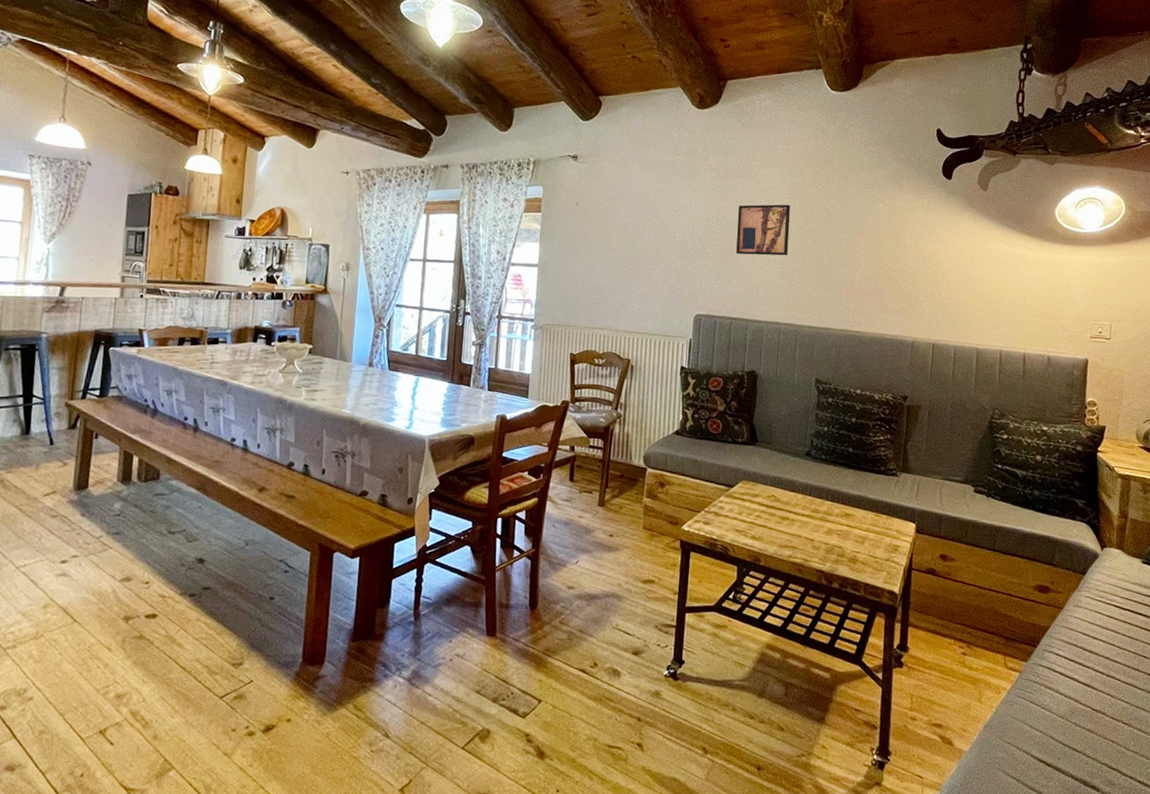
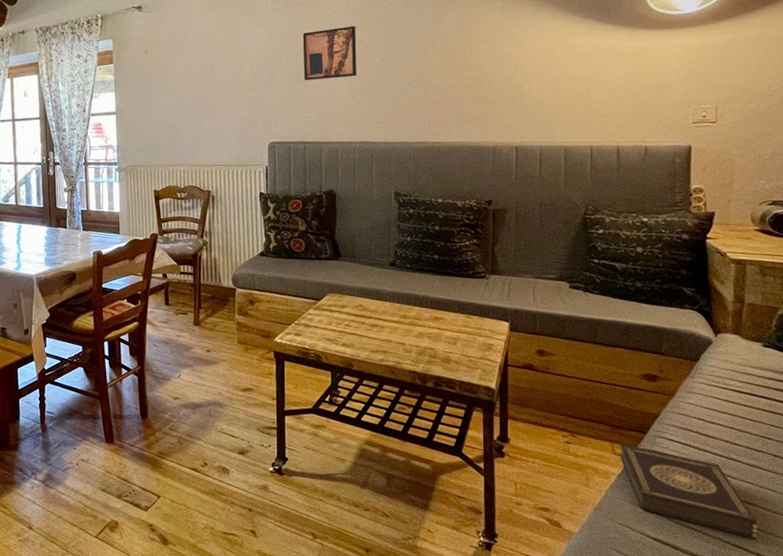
book: none [1010,656,1131,762] -> present [619,443,757,540]

